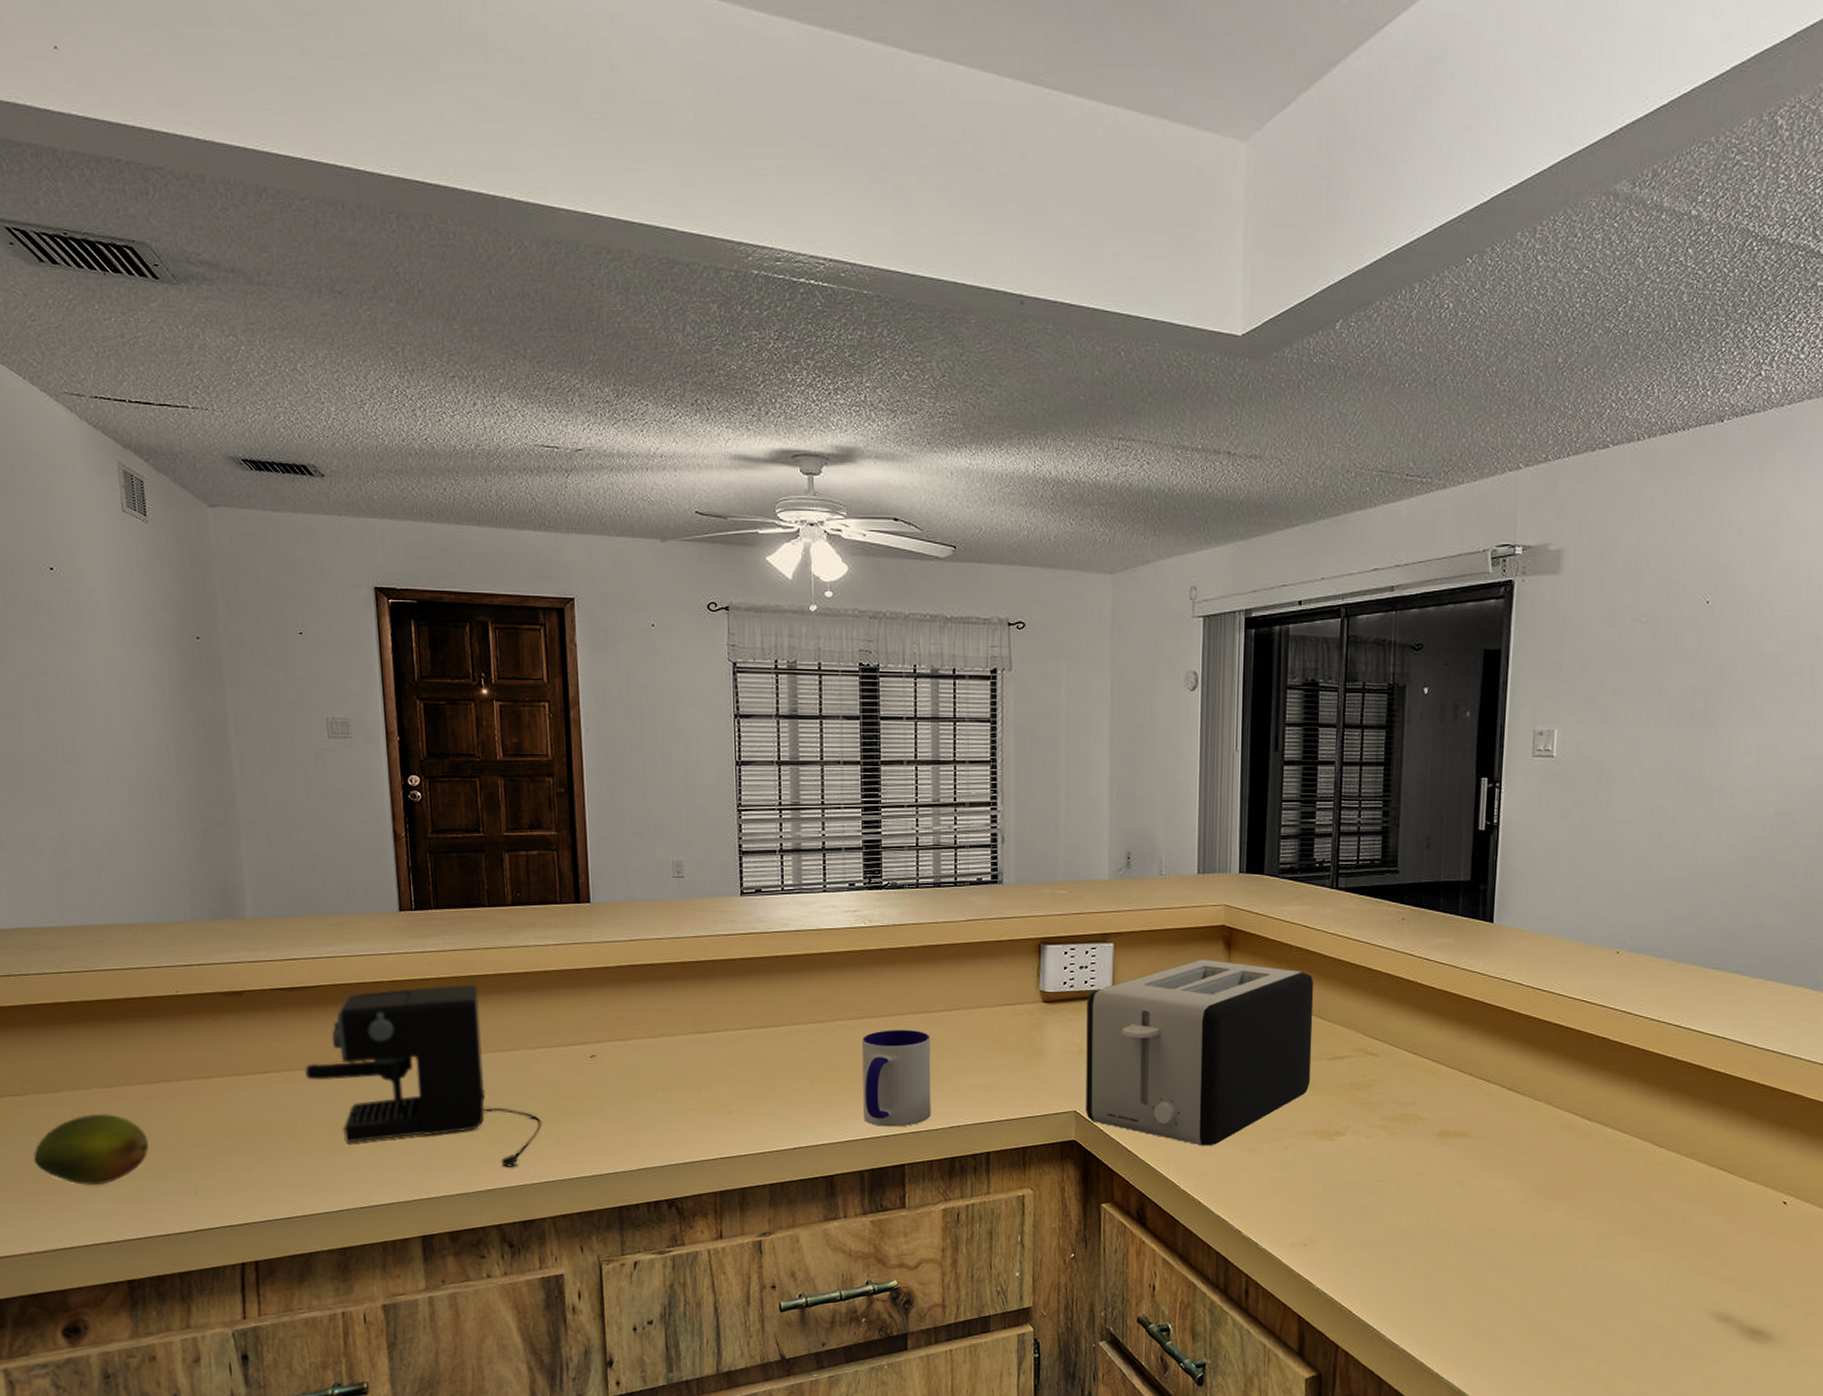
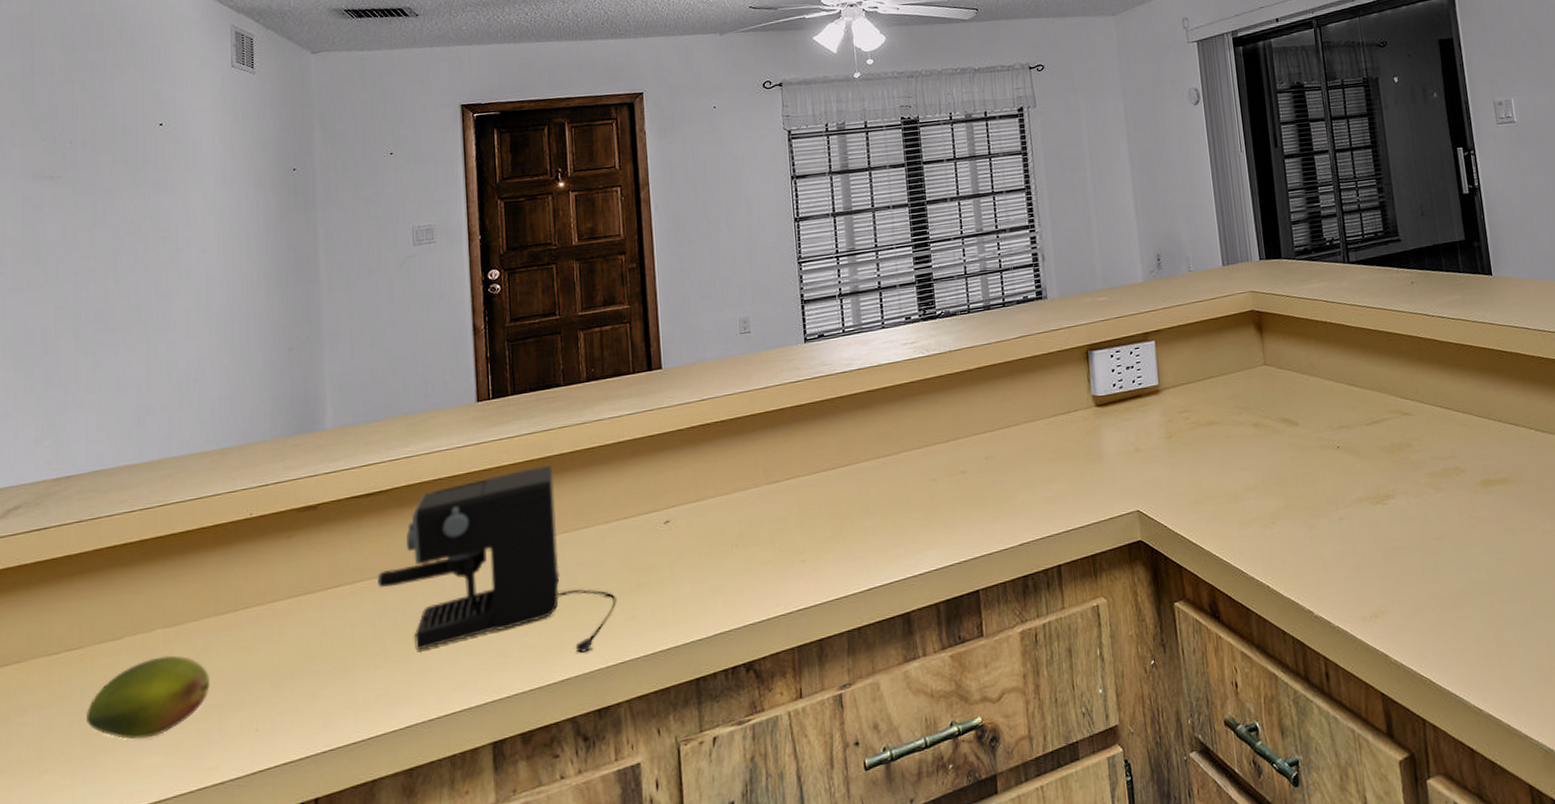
mug: present [862,1029,931,1127] -> none [928,451,1001,554]
toaster: present [1086,959,1314,1146] -> none [1136,343,1355,529]

